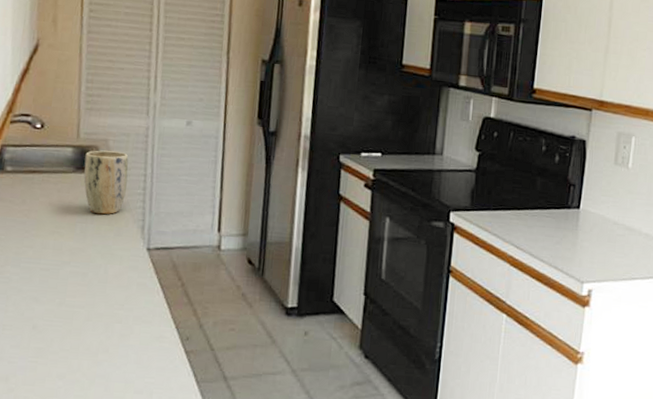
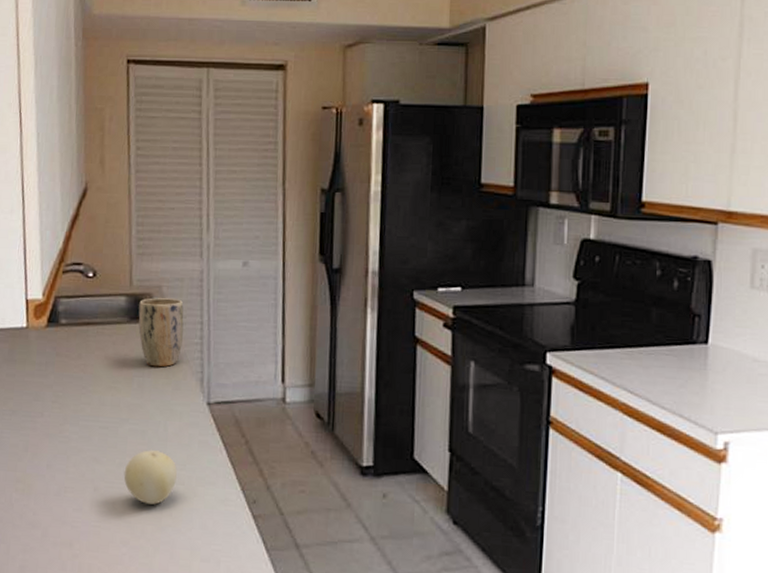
fruit: none [63,291,115,341] -> present [123,450,177,505]

